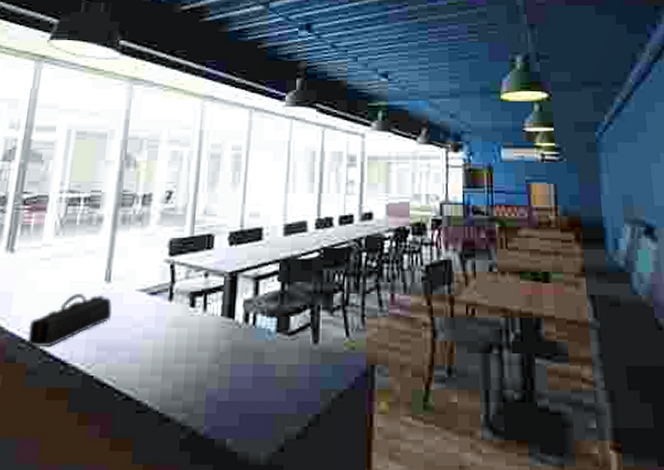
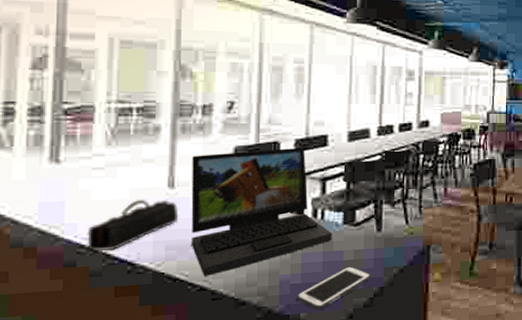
laptop: none [120,241,264,385] -> present [190,147,332,277]
cell phone: none [223,384,306,437] -> present [297,266,371,311]

